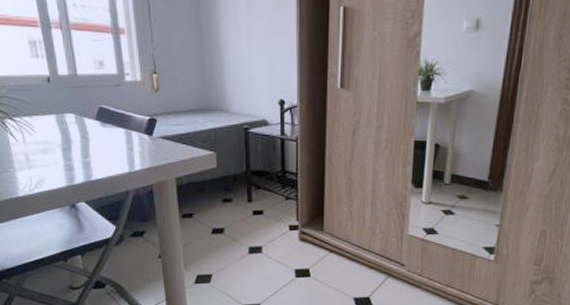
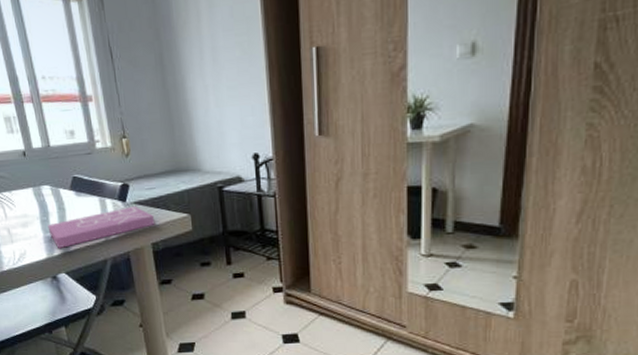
book: none [69,140,181,178] -> present [47,205,155,249]

